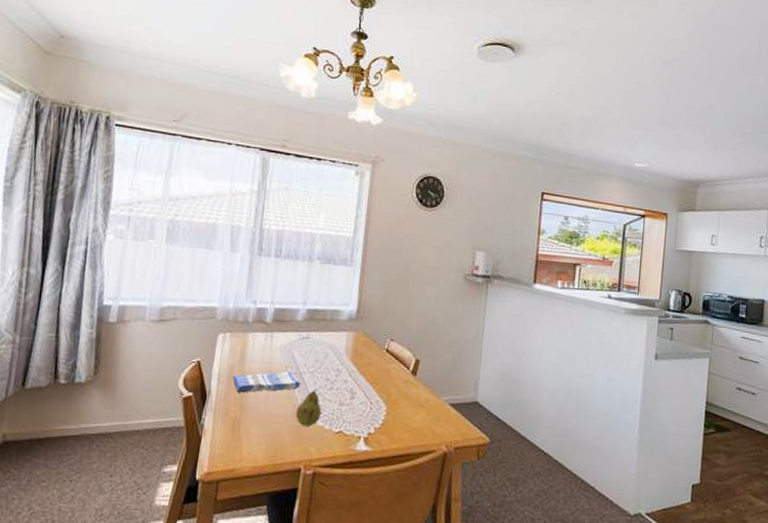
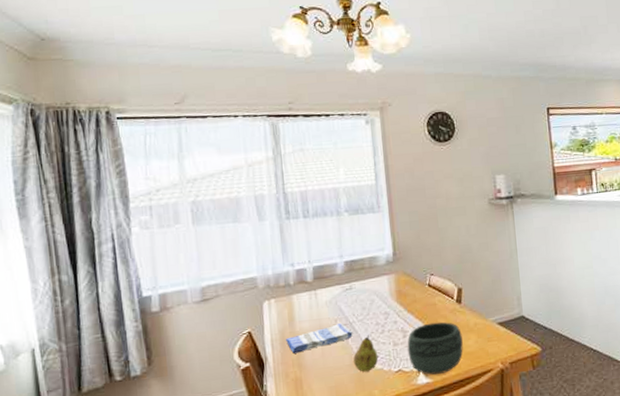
bowl: none [352,389,411,445] -> present [407,322,463,376]

